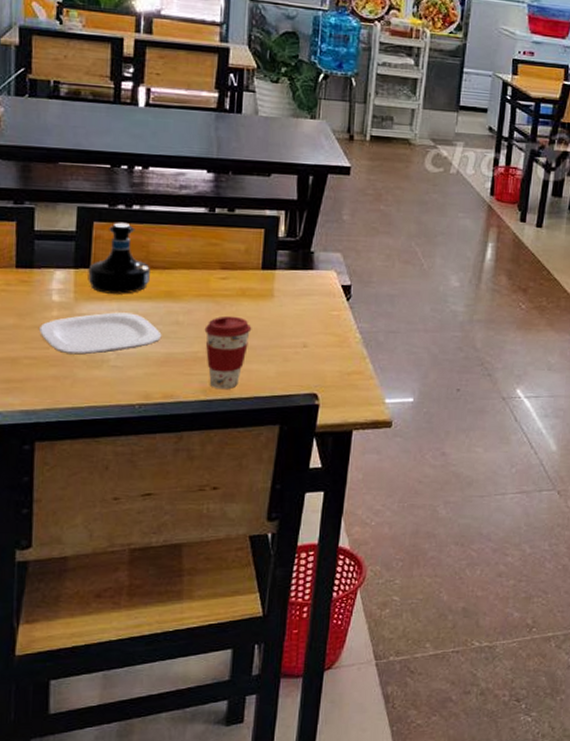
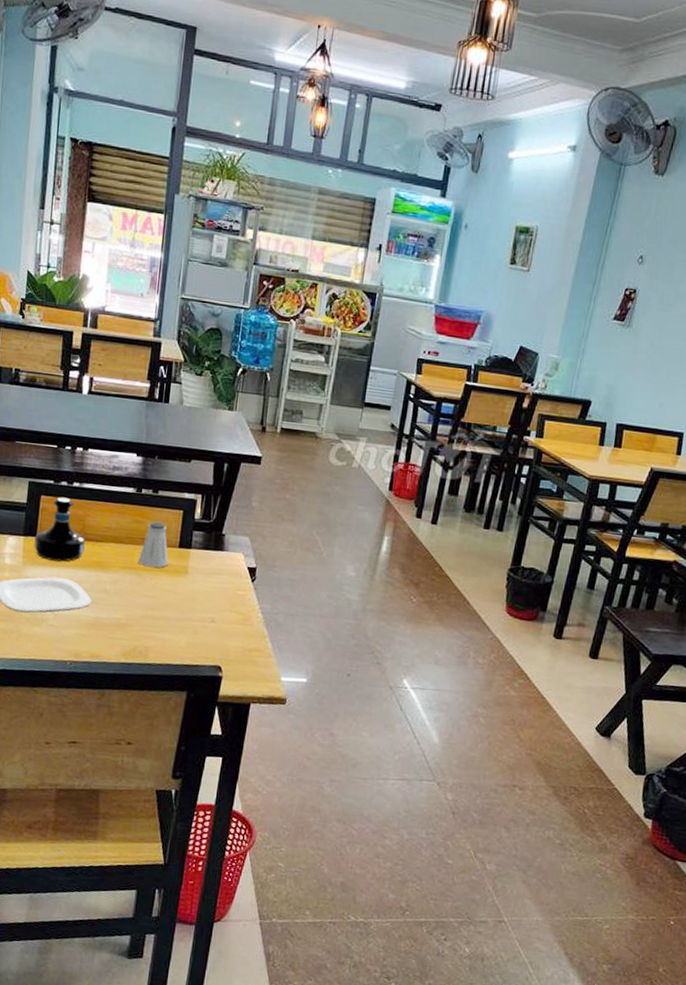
coffee cup: present [204,315,252,389] -> none [127,587,168,654]
saltshaker: none [214,242,251,294] -> present [138,521,169,568]

